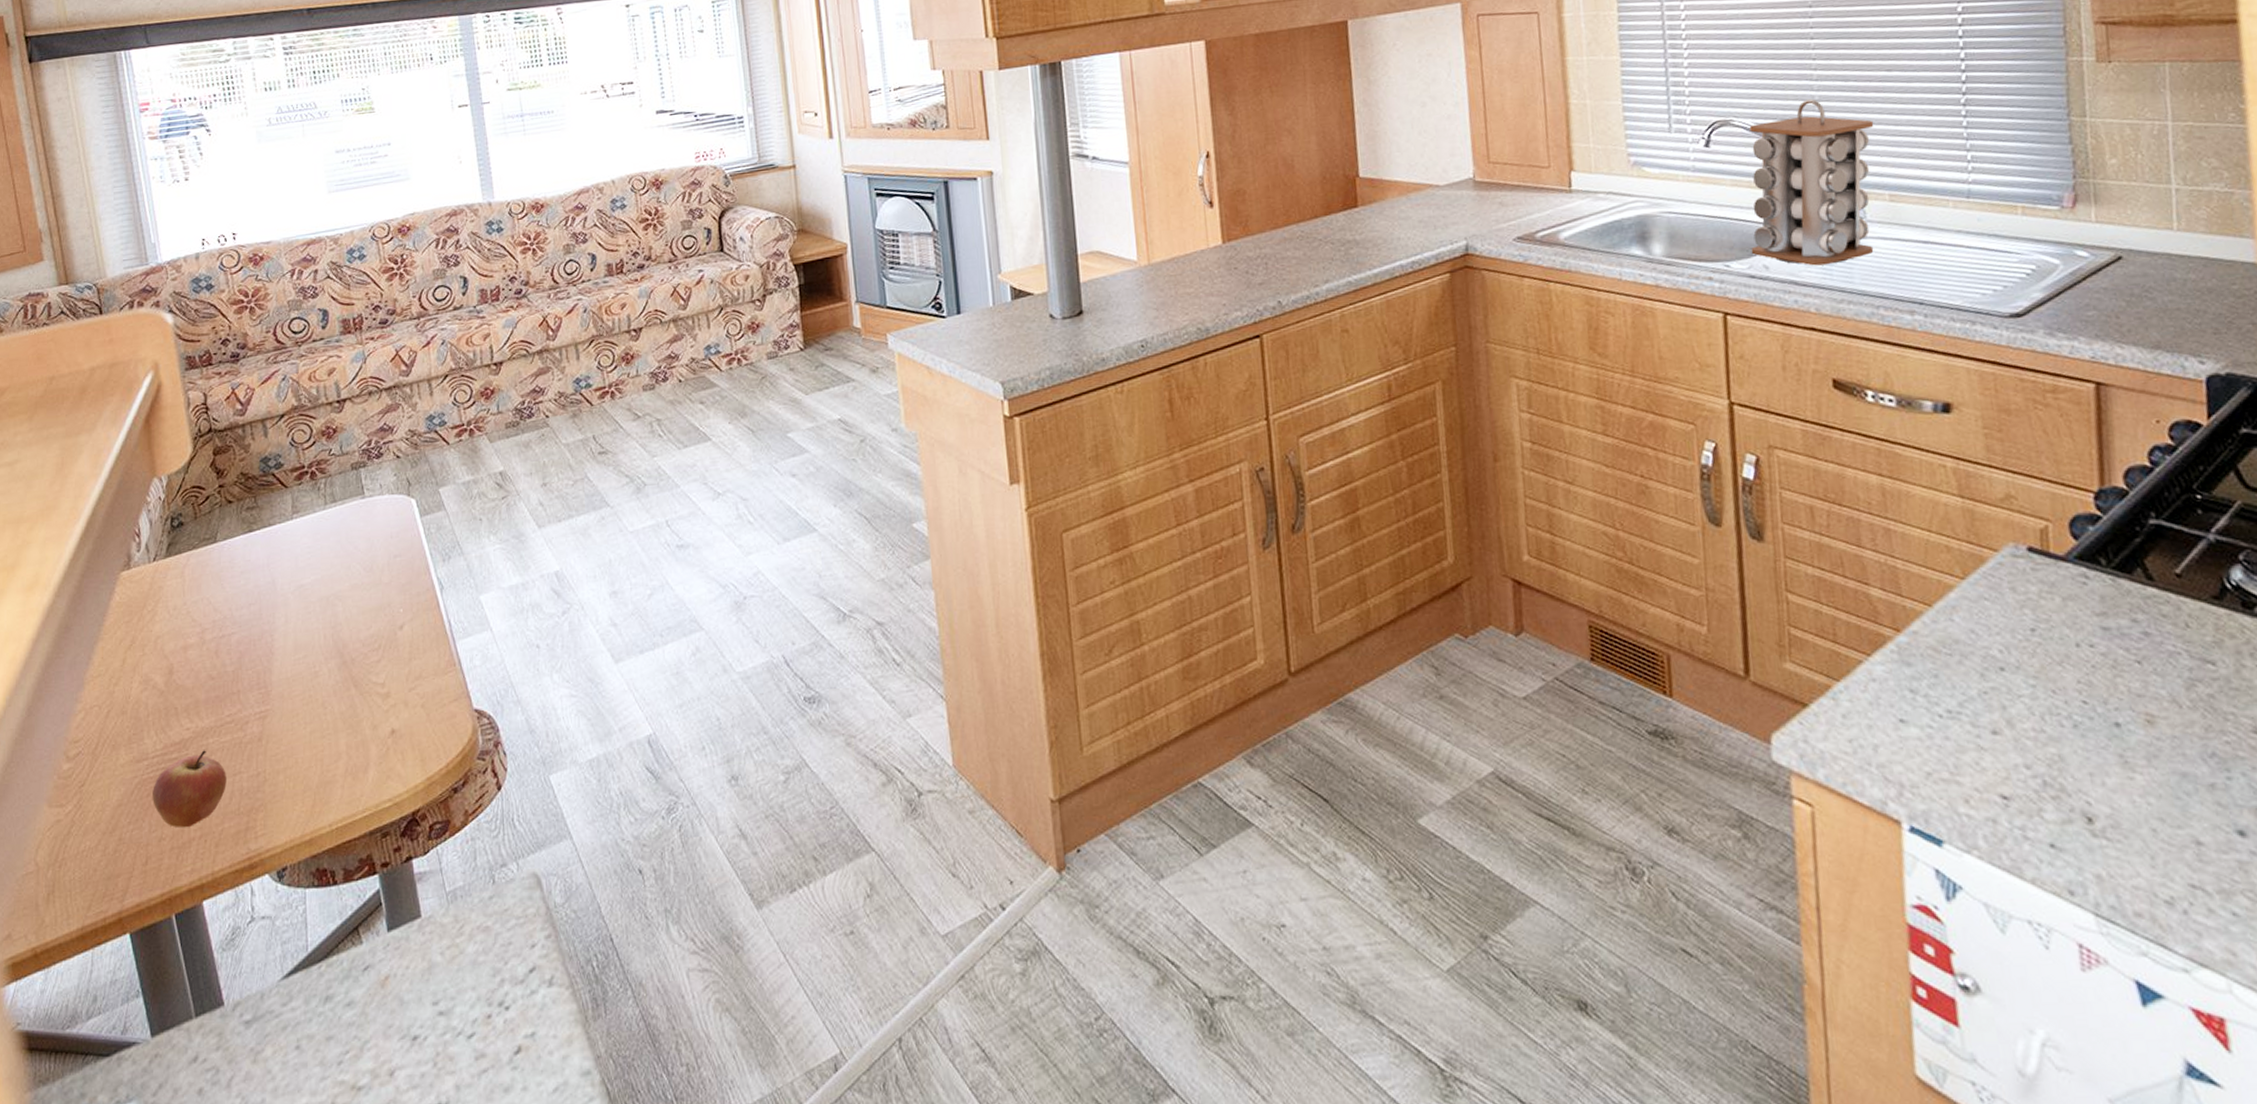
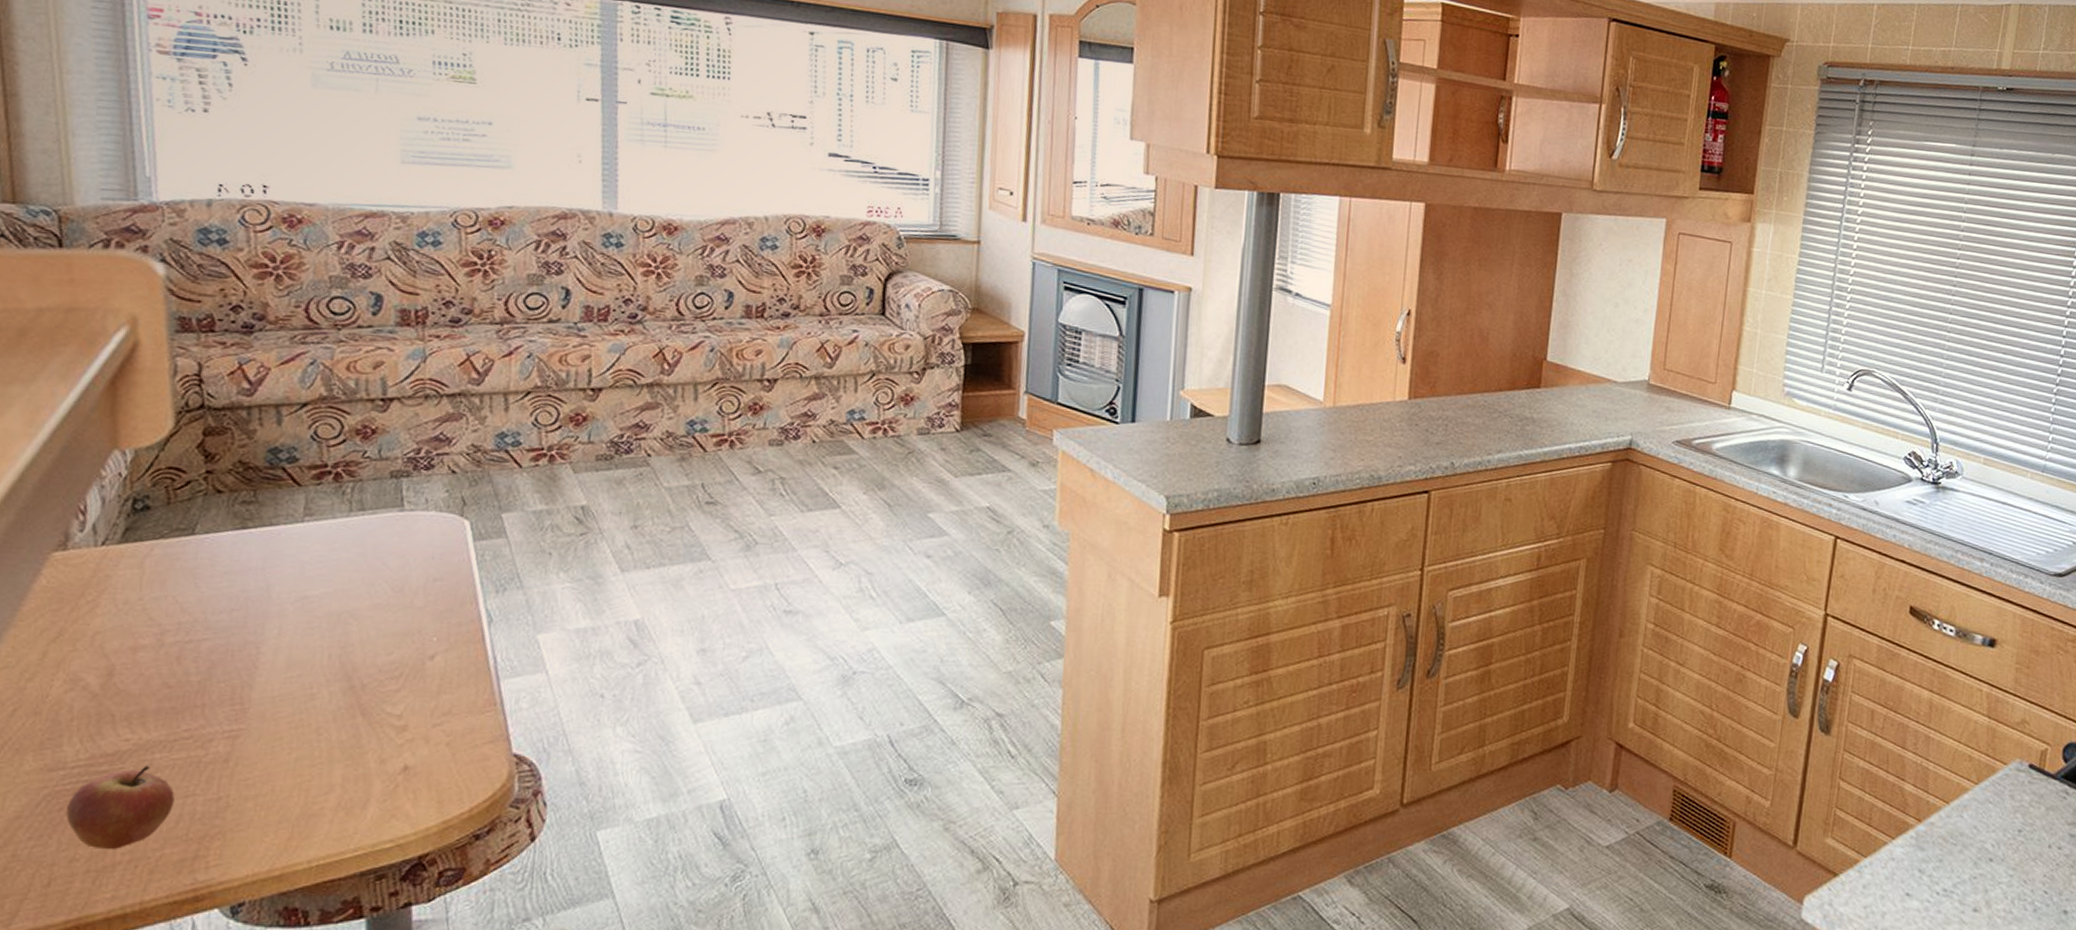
spice rack: present [1749,99,1874,266] -> none [1867,365,1984,509]

